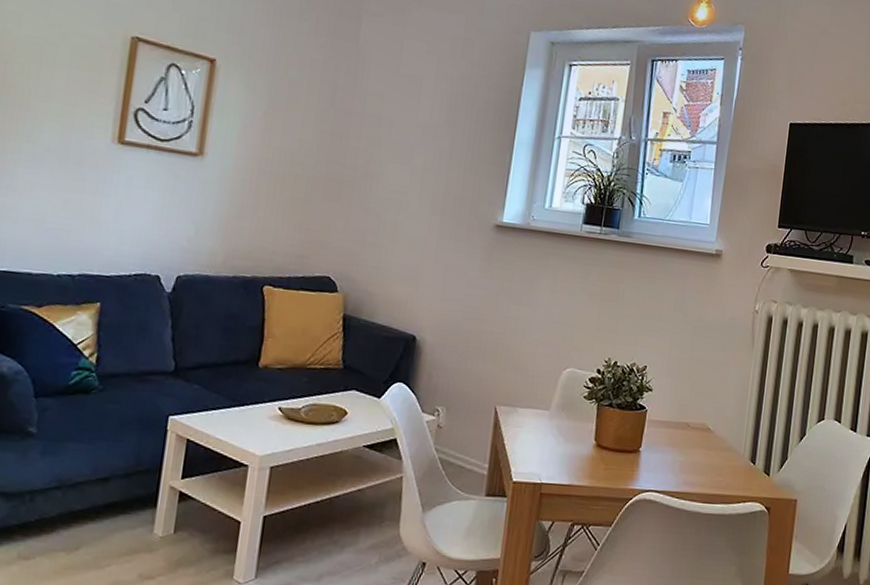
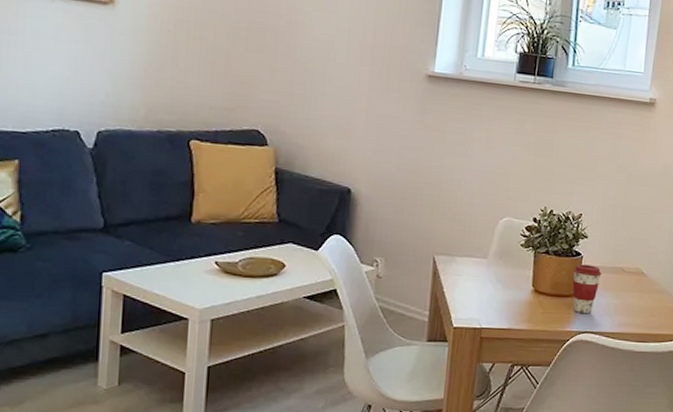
coffee cup: none [636,418,667,472] -> present [572,264,602,314]

